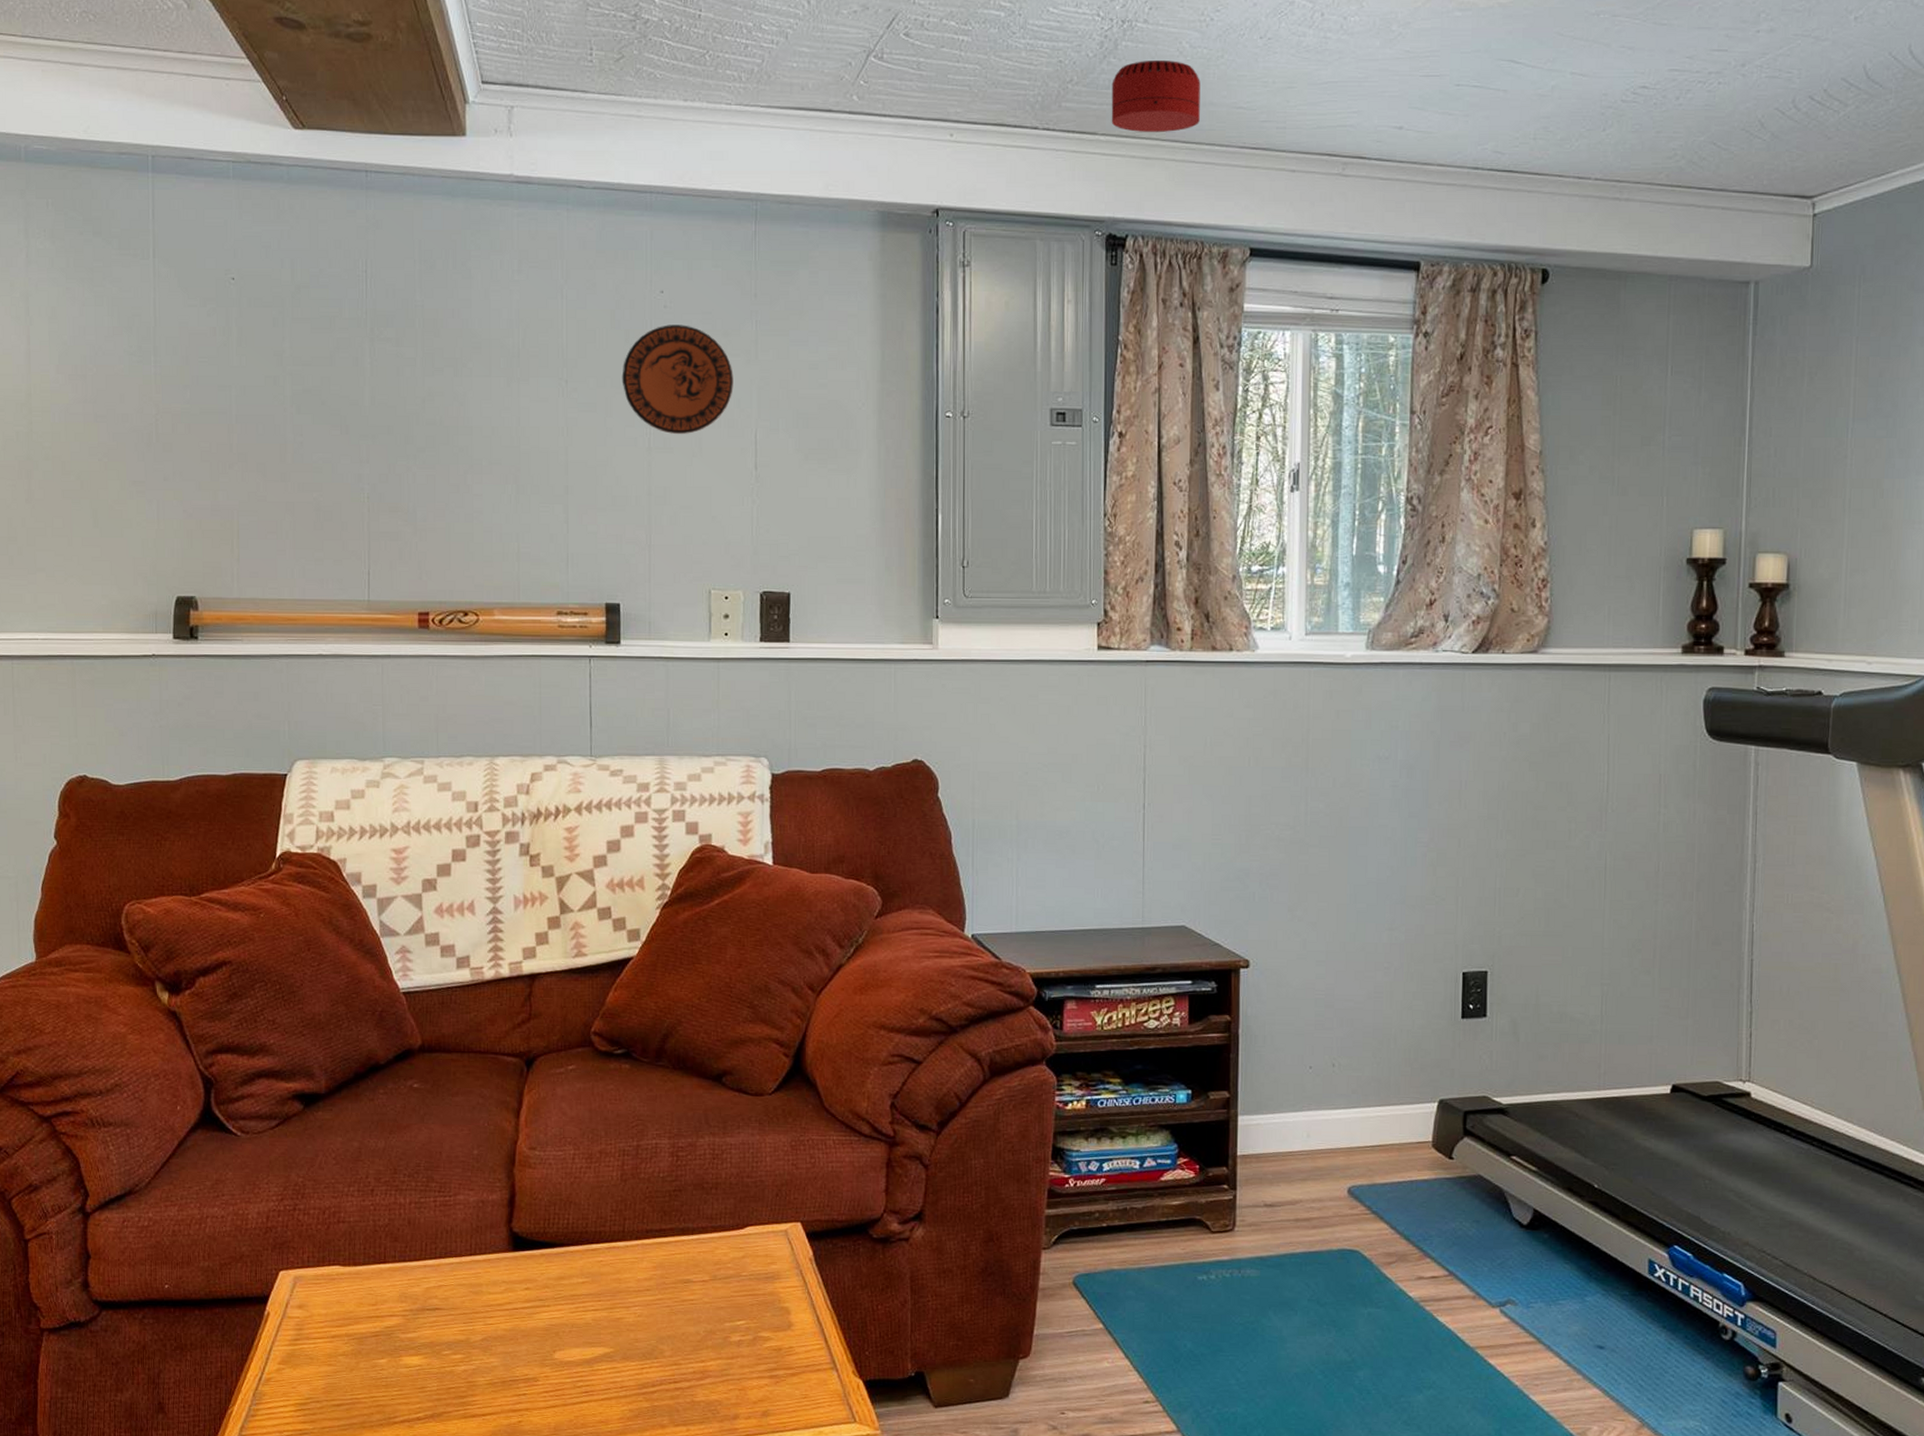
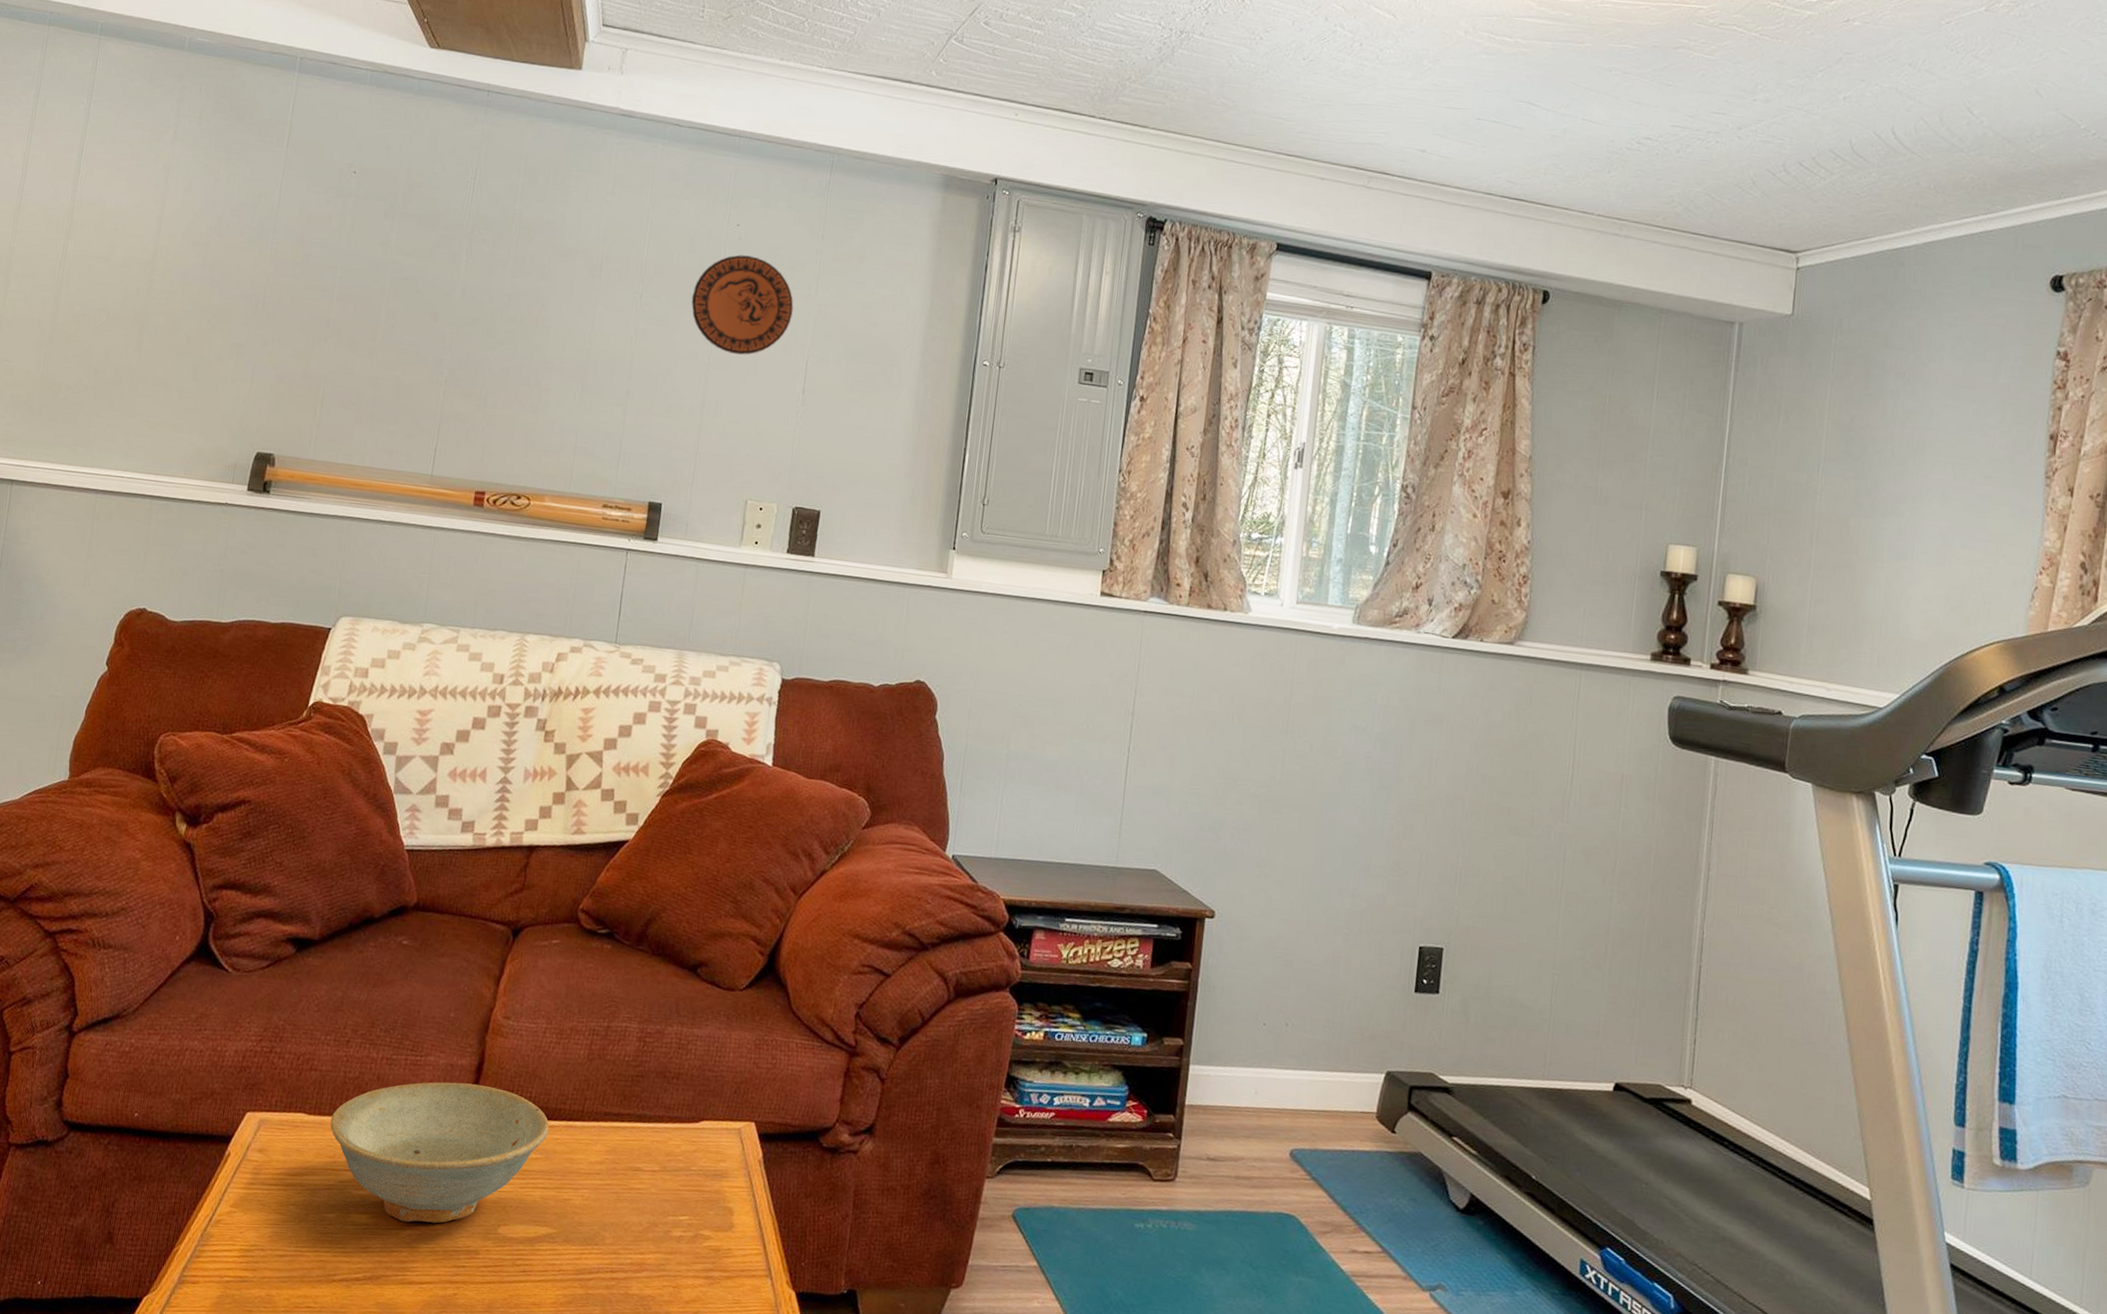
dish: none [367,1217,591,1359] -> present [330,1082,549,1223]
smoke detector: present [1111,59,1200,133] -> none [1161,68,1246,133]

